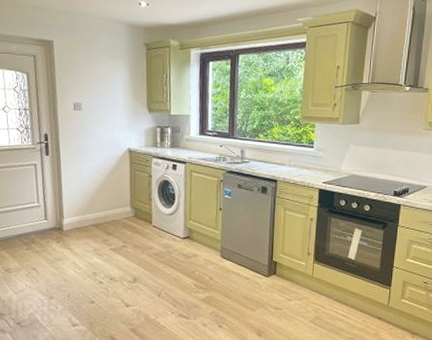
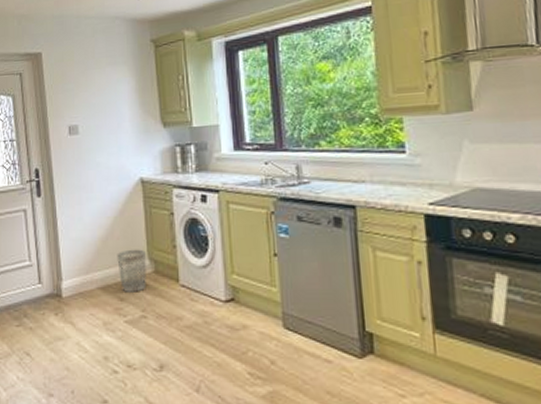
wastebasket: none [107,199,129,229] -> present [117,249,146,292]

